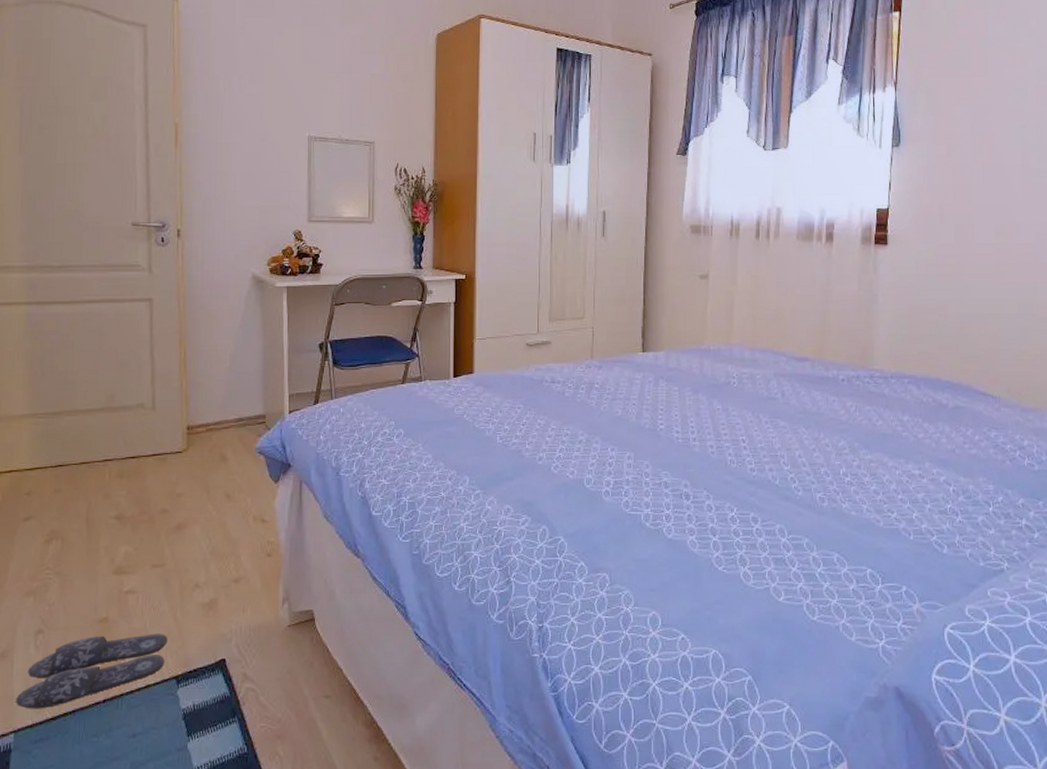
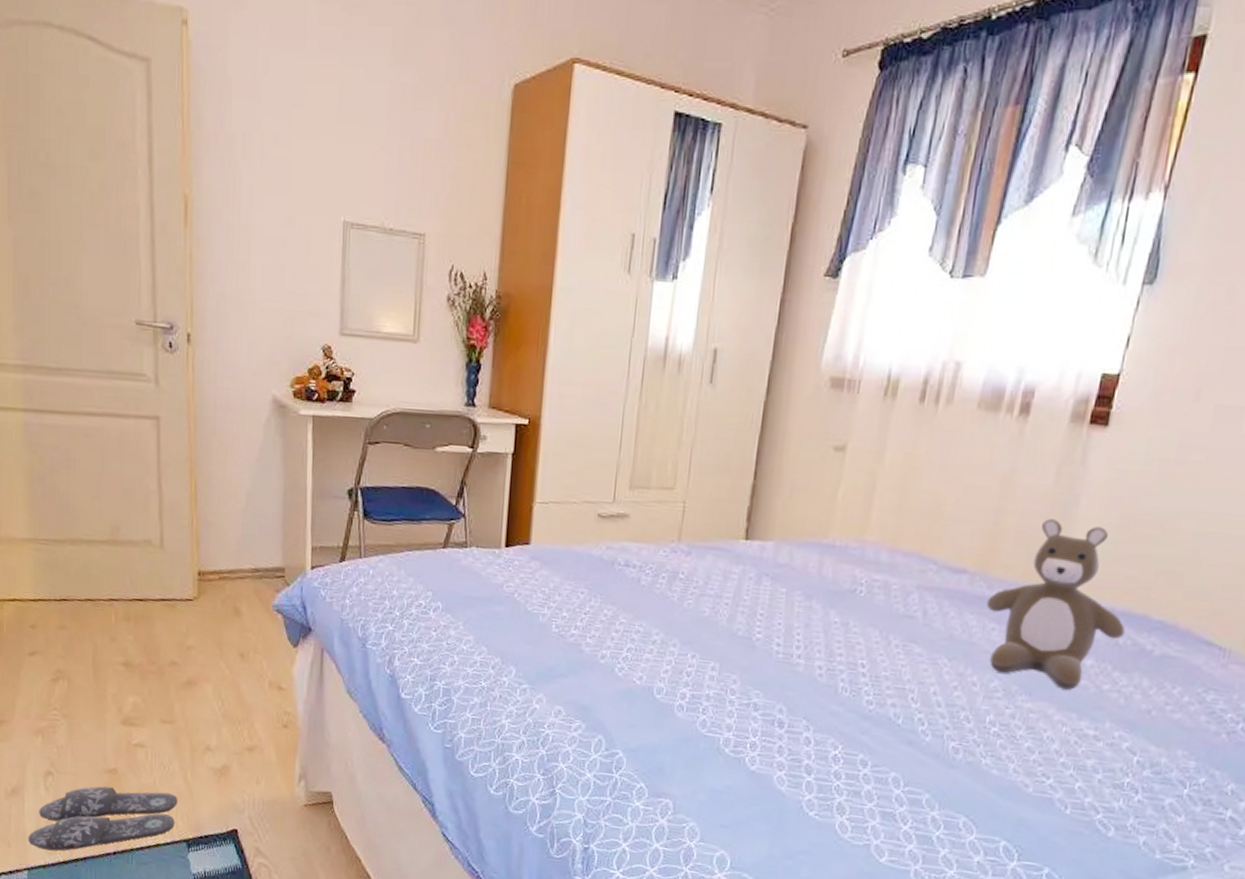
teddy bear: none [826,314,926,441] -> present [986,519,1126,690]

